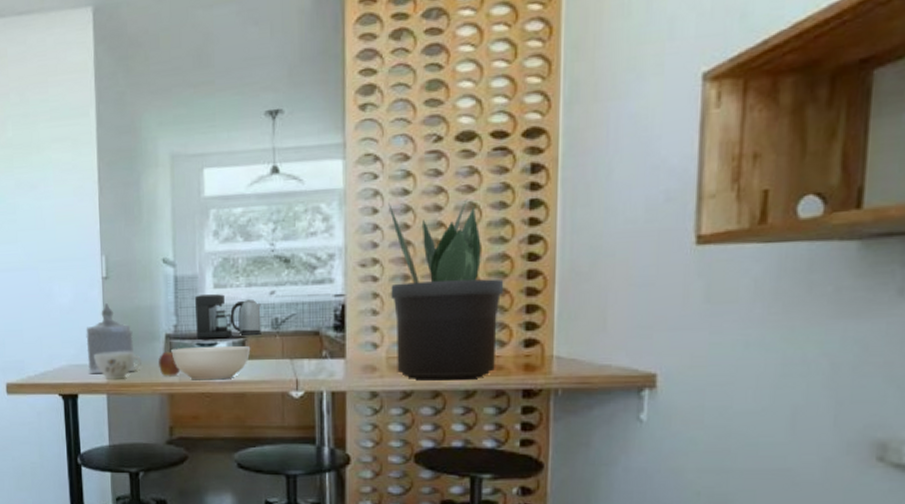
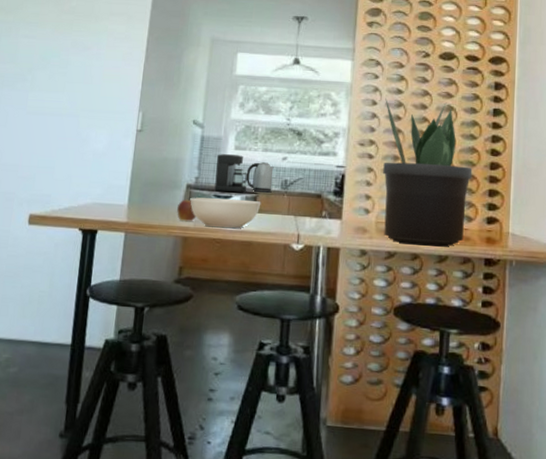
decorative jar: present [86,303,135,374] -> none [111,152,157,215]
teacup: present [93,351,142,379] -> none [117,194,163,220]

